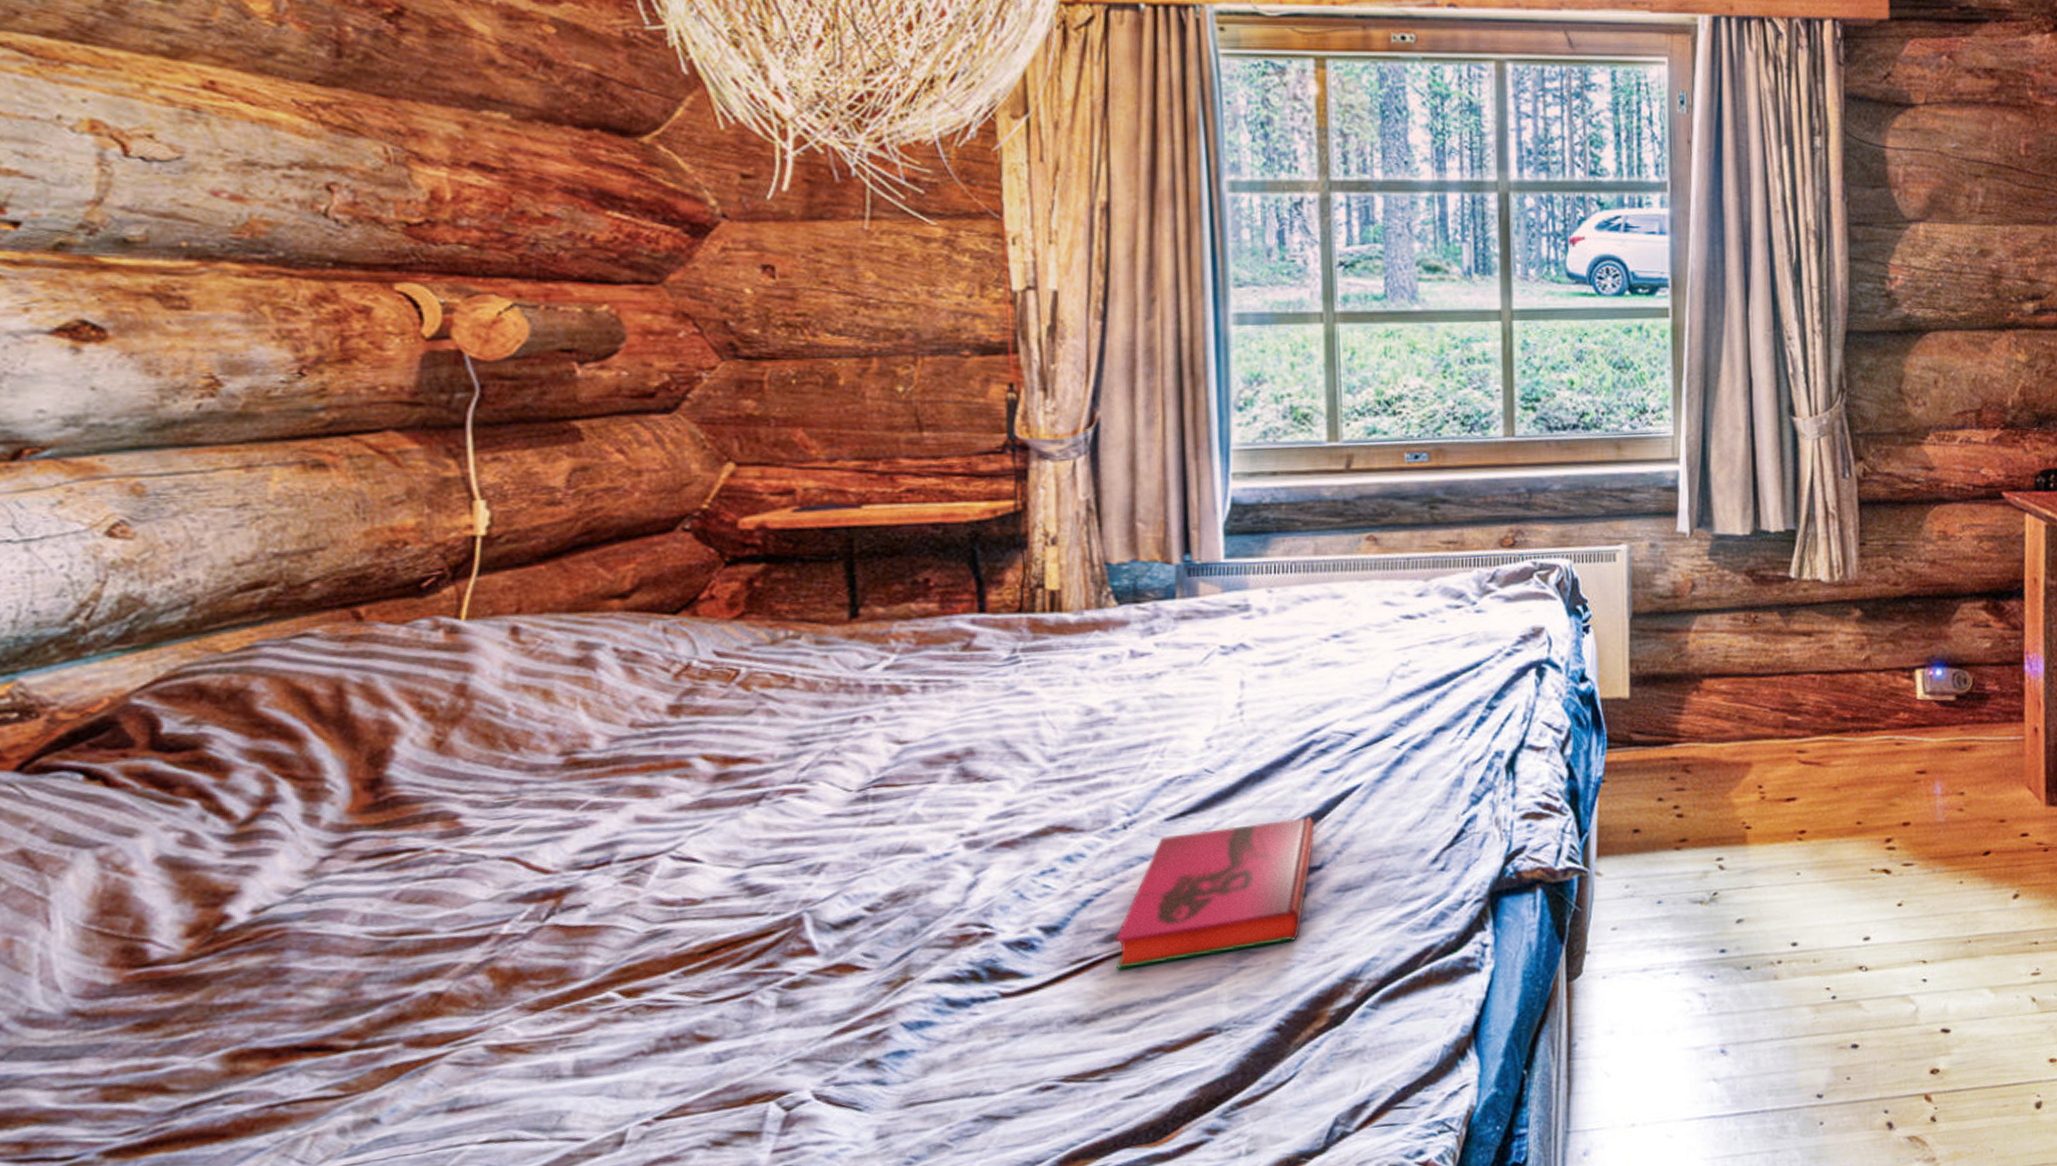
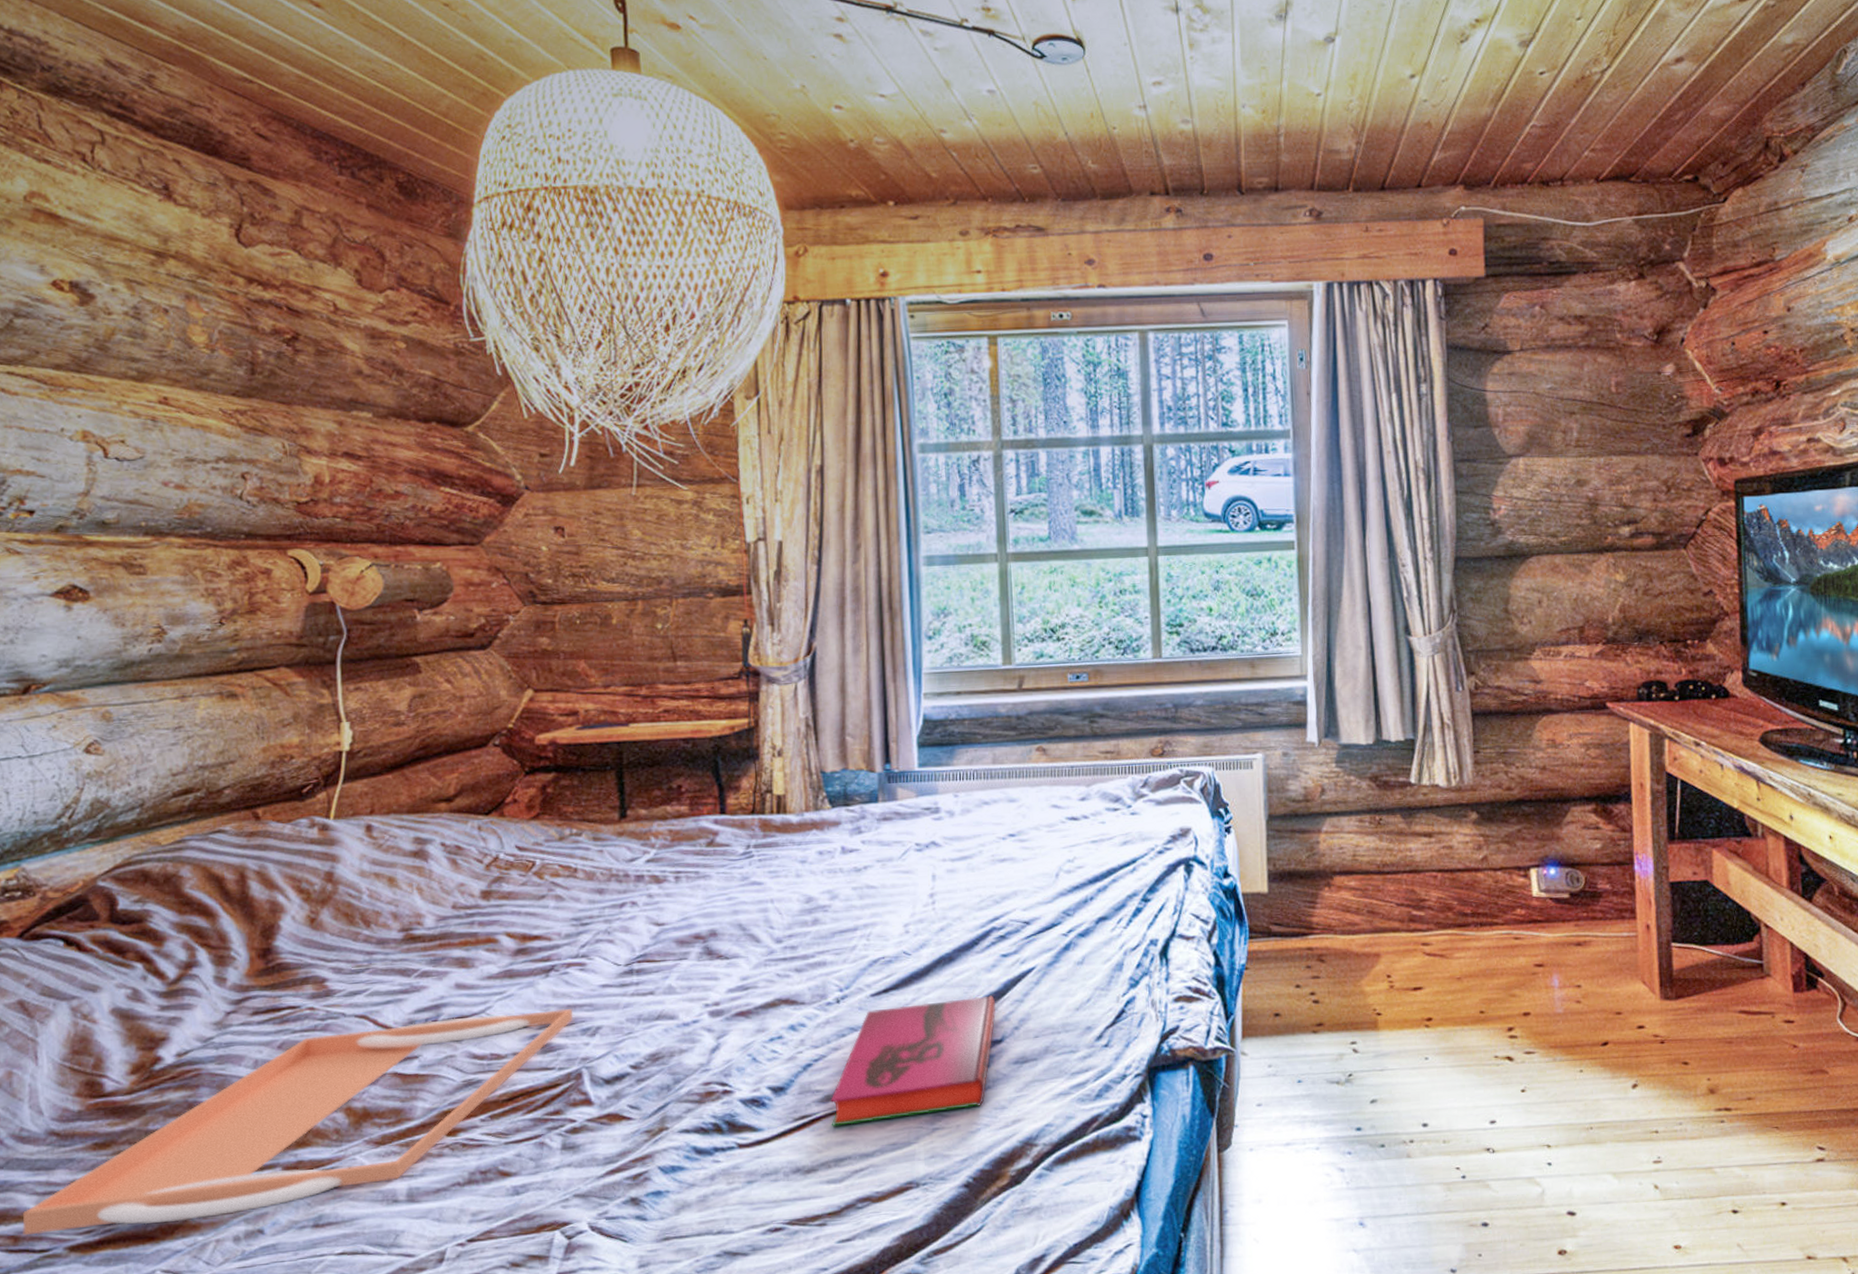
serving tray: none [34,843,791,1141] -> present [22,1008,573,1236]

